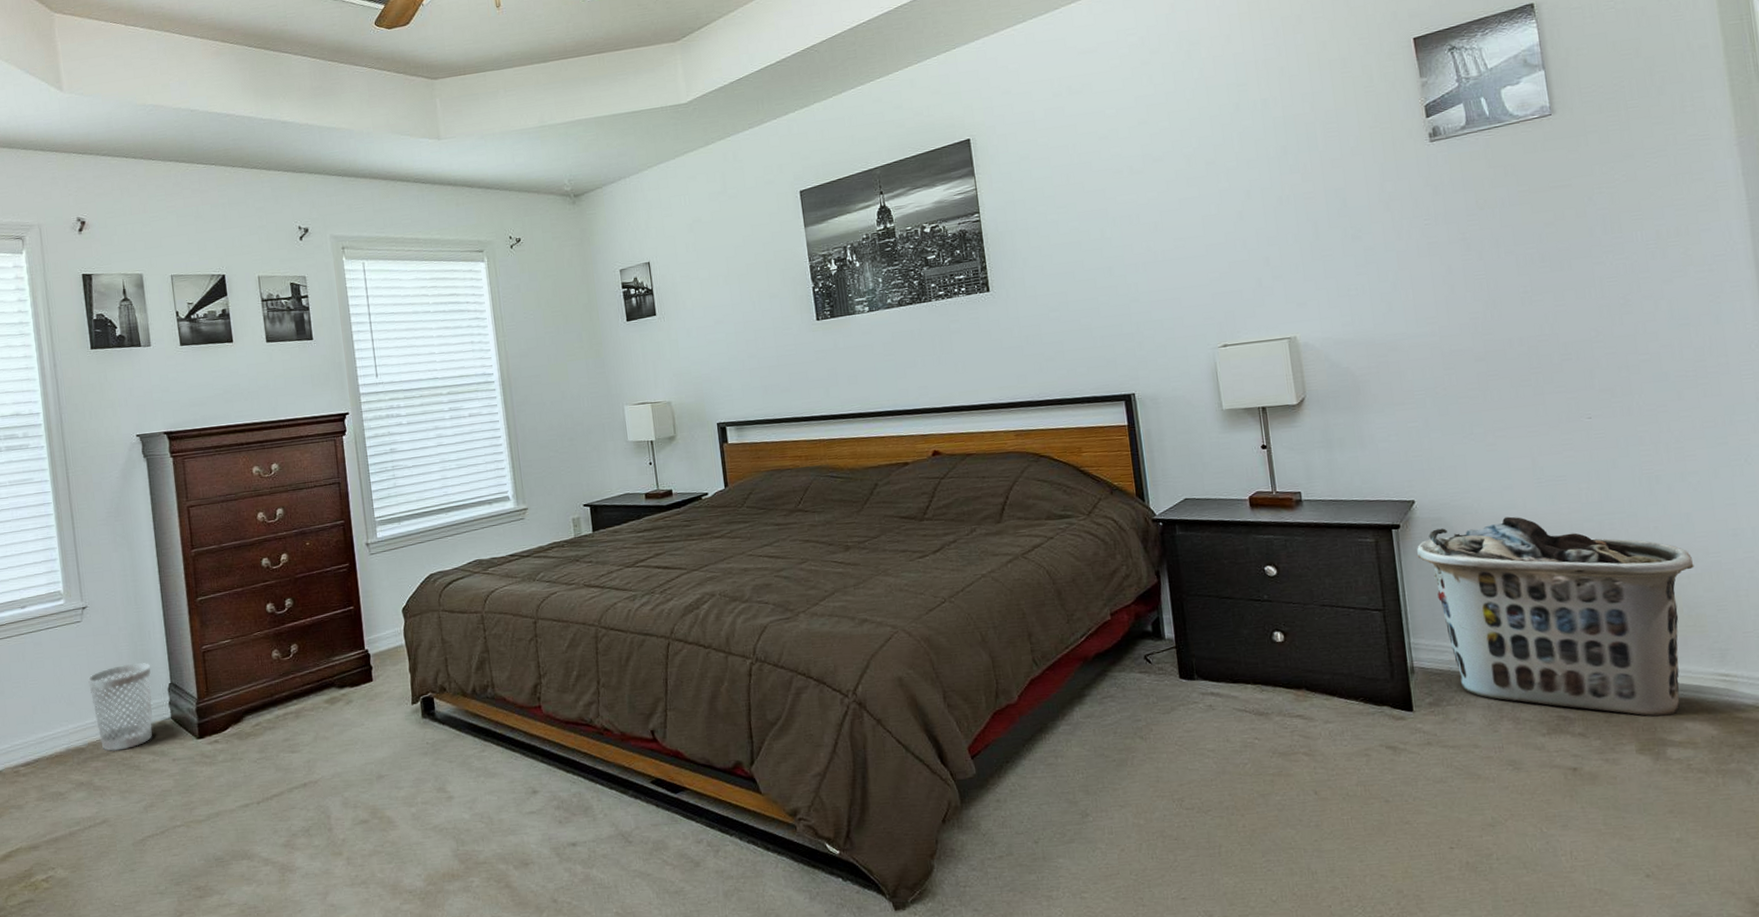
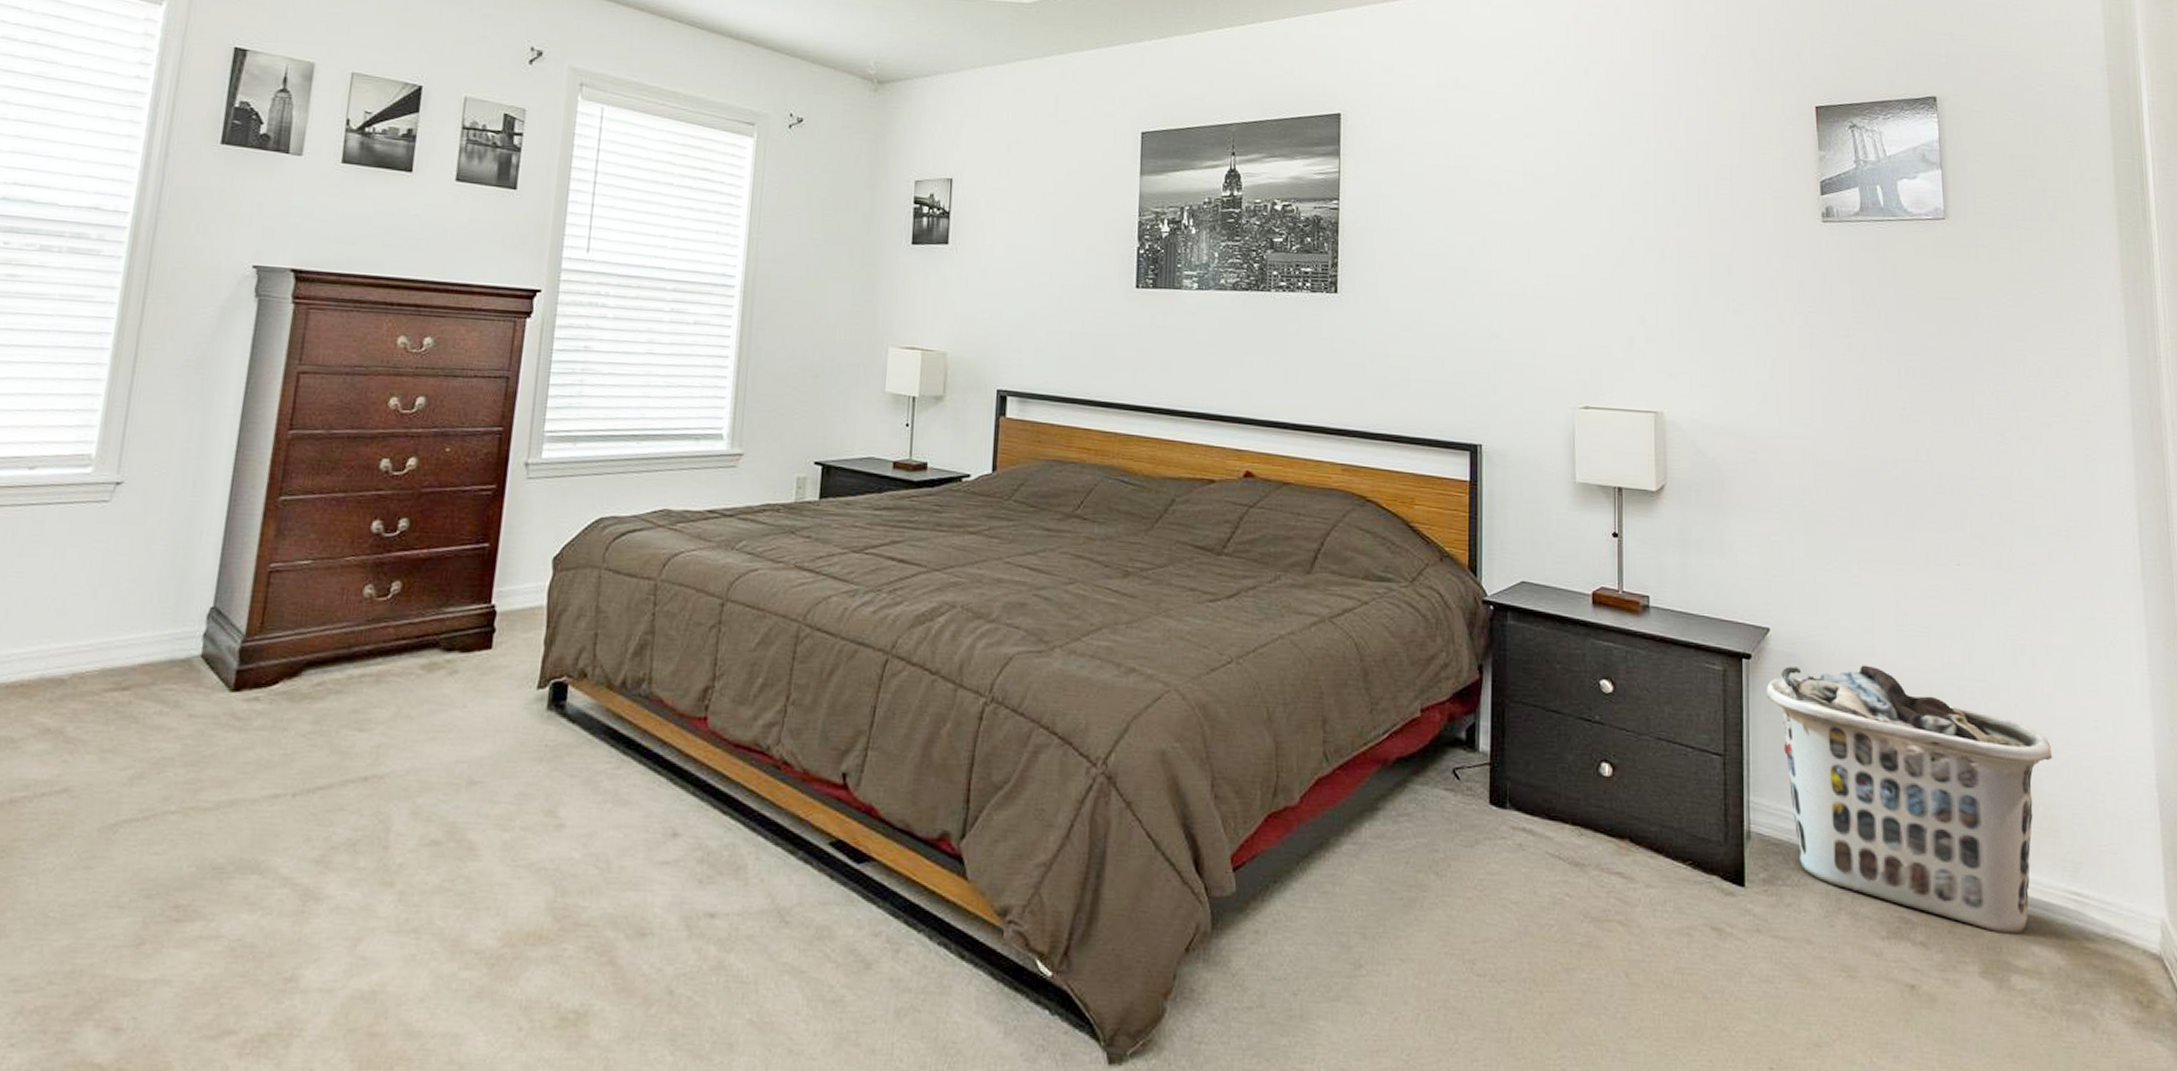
wastebasket: present [87,662,153,752] -> none [91,571,190,692]

